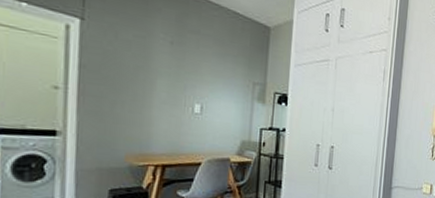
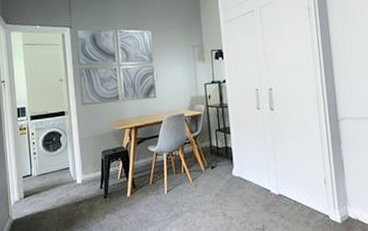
wall art: none [85,21,202,136] -> present [75,27,157,106]

